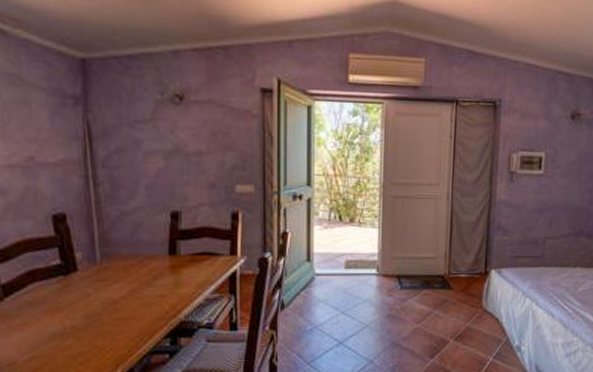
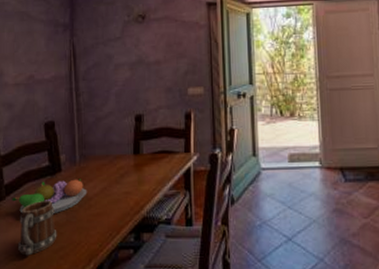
fruit bowl: none [12,280,112,317] -> present [12,179,87,213]
mug: none [24,302,75,362] -> present [18,200,57,256]

